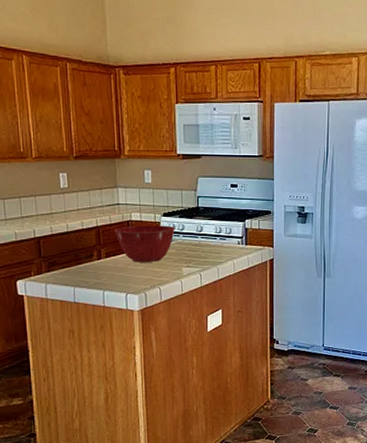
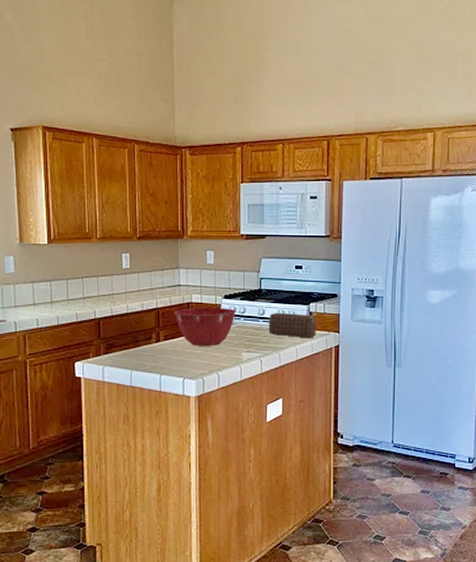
speaker: none [207,229,252,253] -> present [268,312,316,339]

